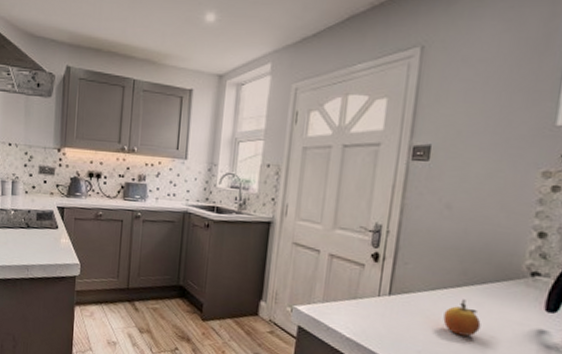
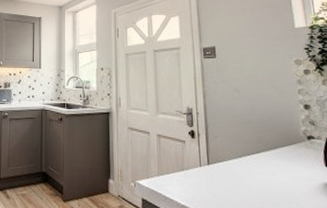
fruit: present [443,299,481,336] -> none [252,163,282,194]

